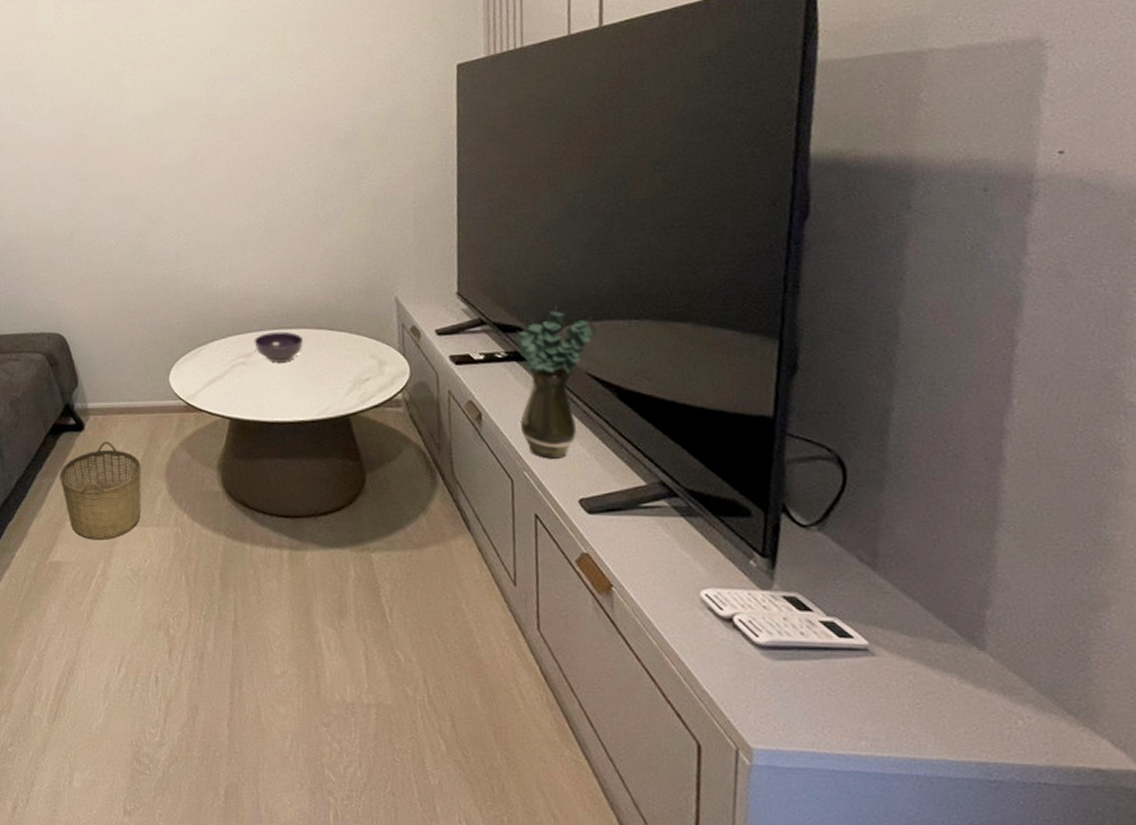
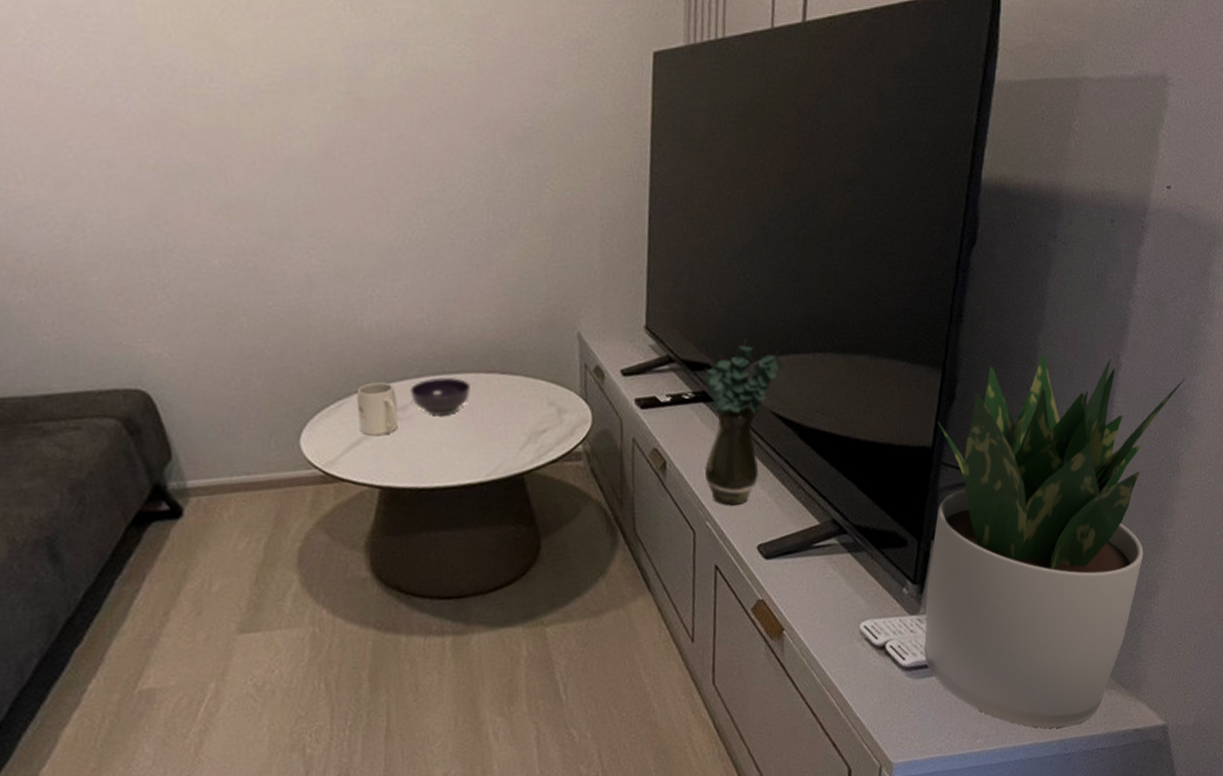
basket: present [59,441,142,540] -> none [148,528,265,656]
mug: none [212,334,245,377] -> present [356,382,399,436]
planter: none [778,326,1116,748] -> present [924,353,1185,729]

